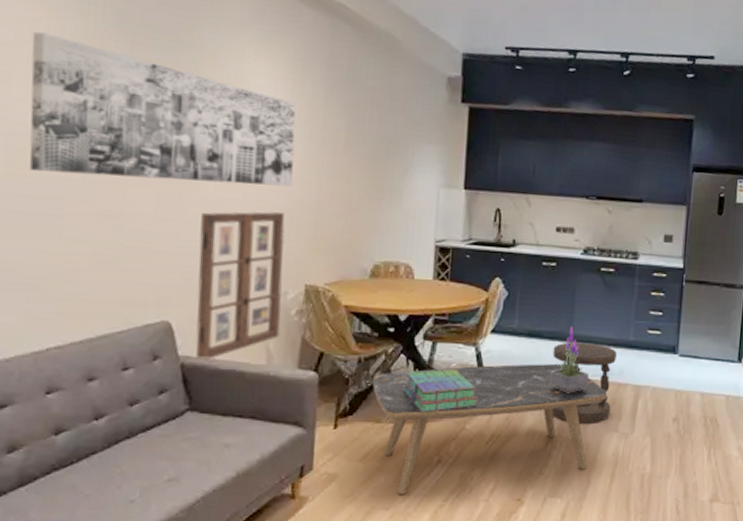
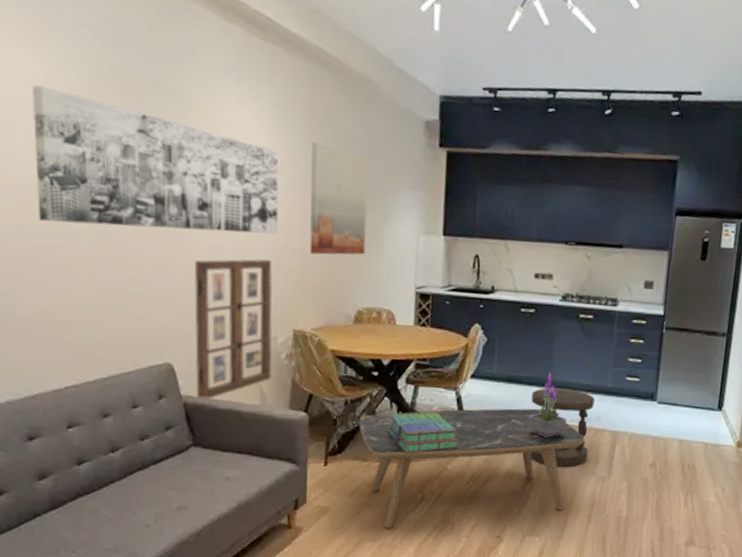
wall art: none [325,94,389,208] -> present [309,141,368,255]

